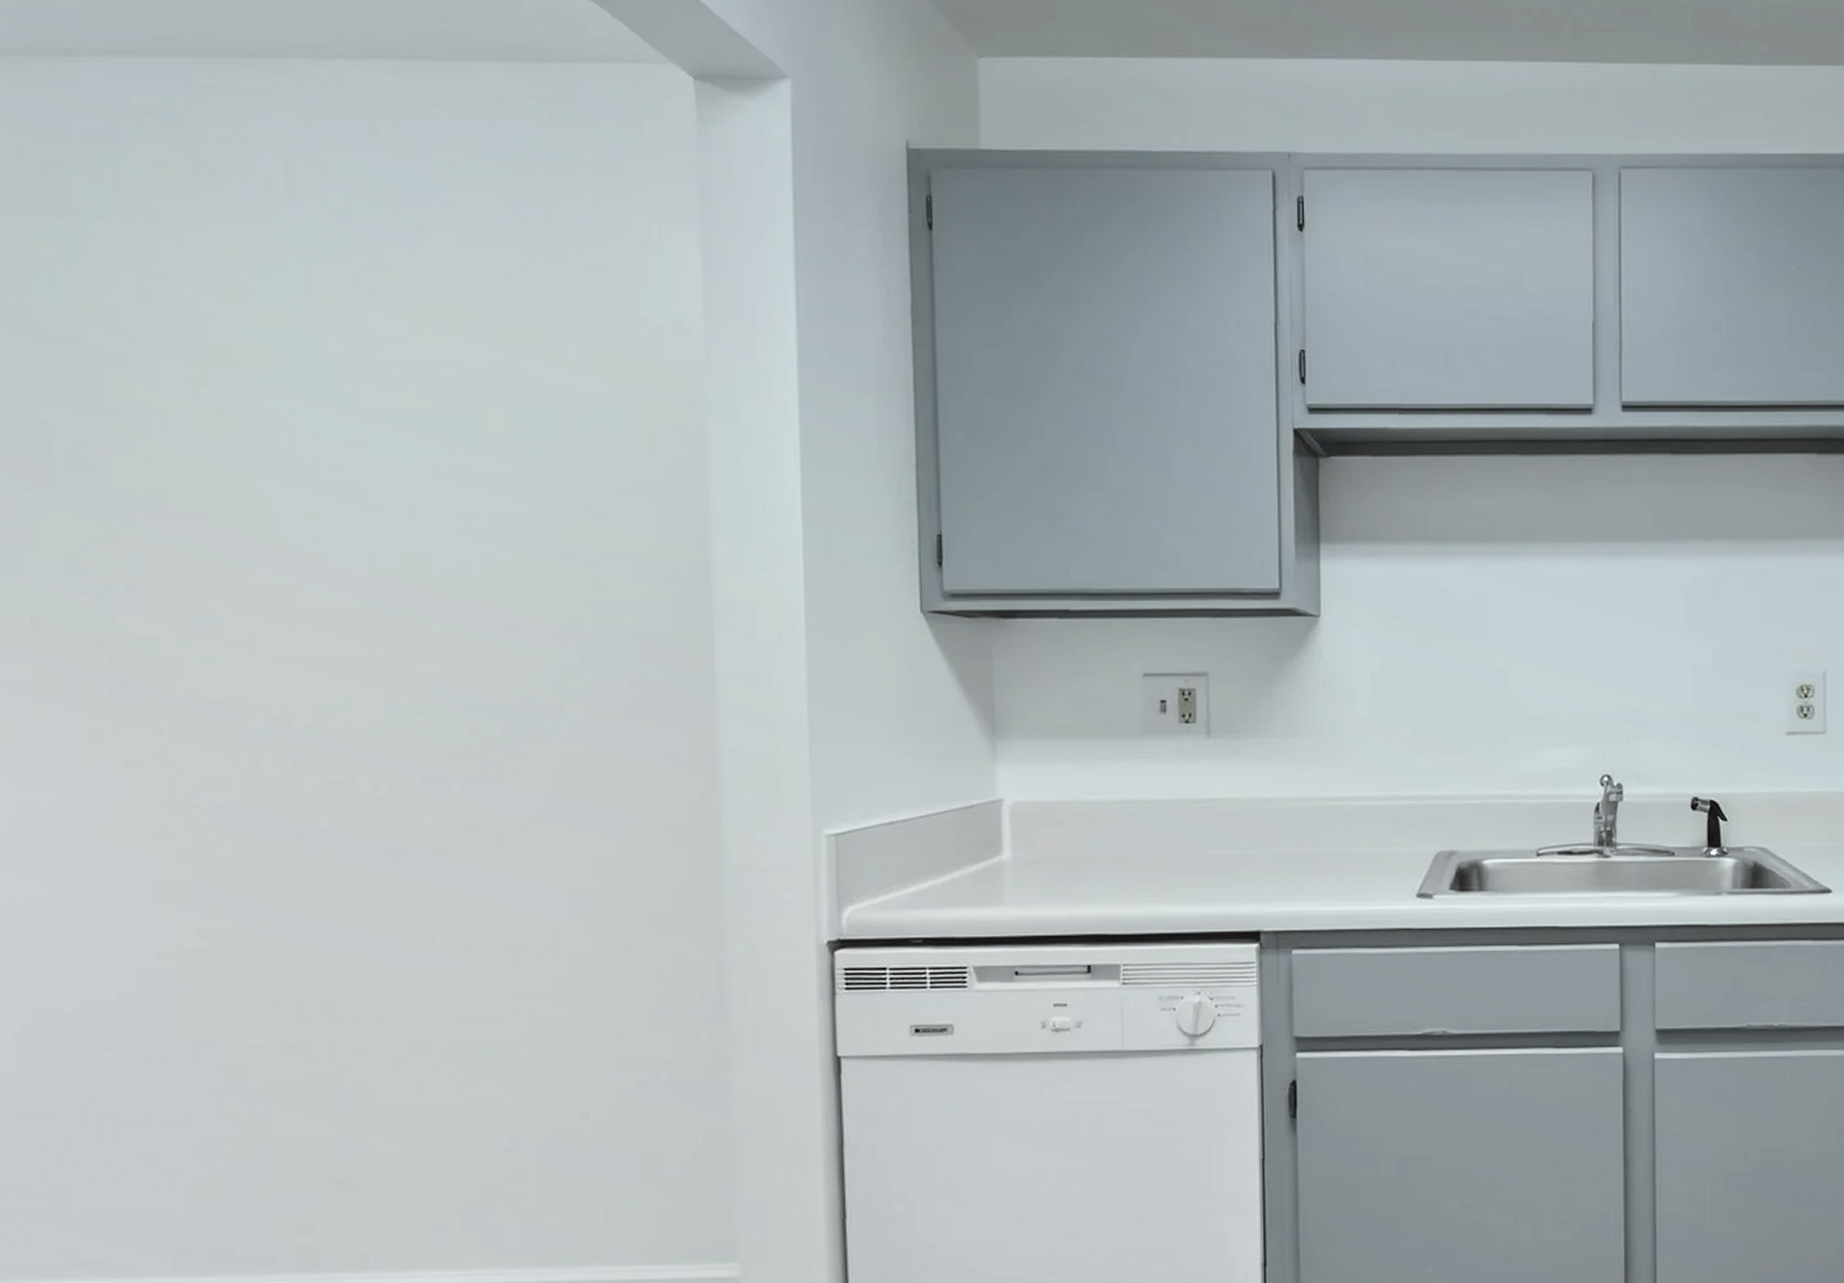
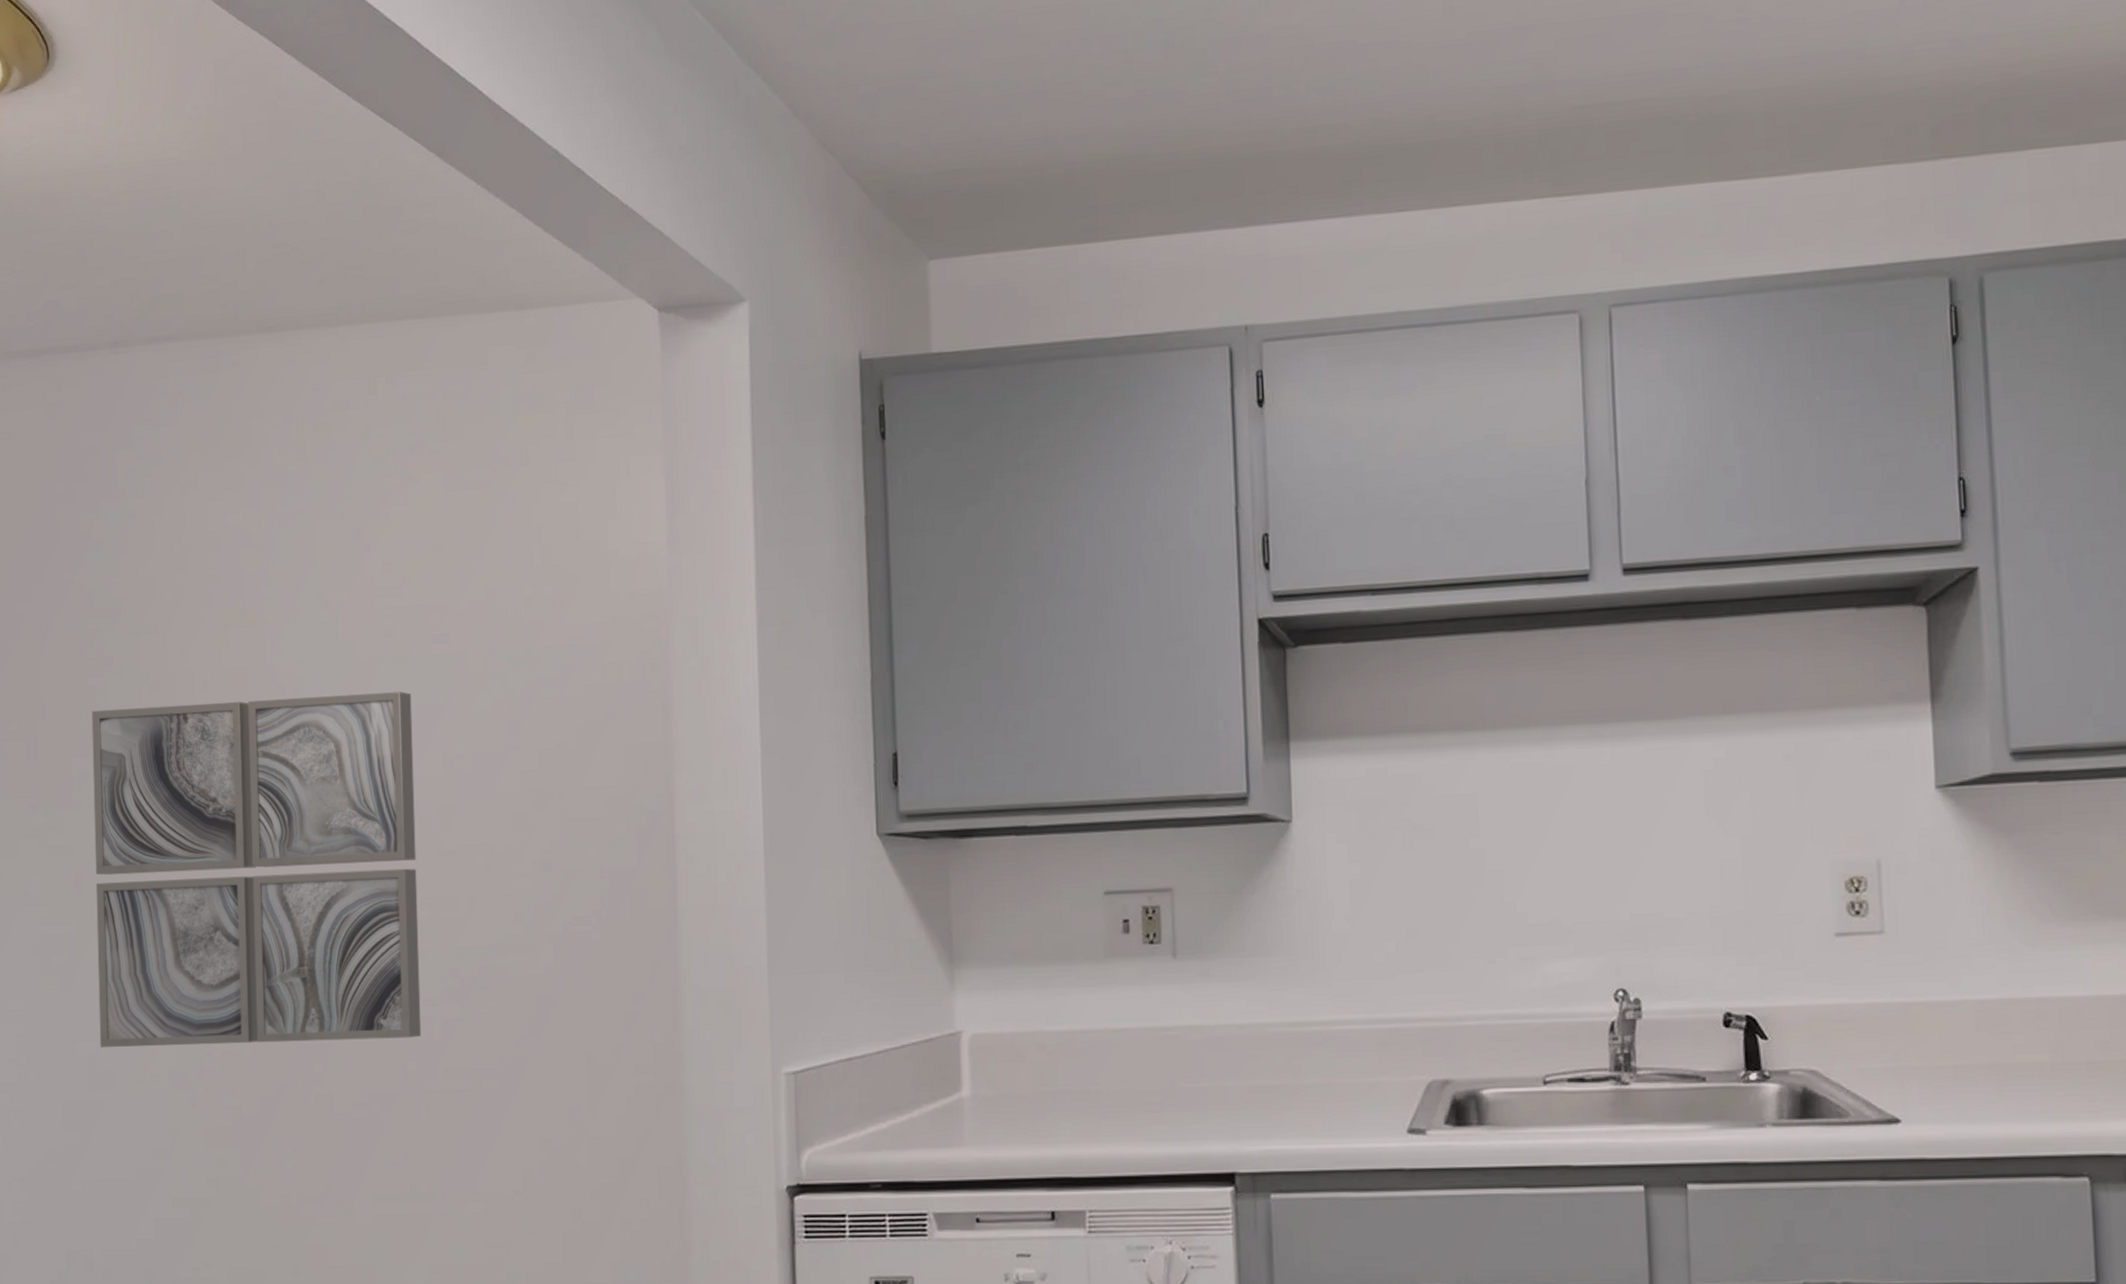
wall art: none [45,444,438,797] -> present [91,691,422,1047]

